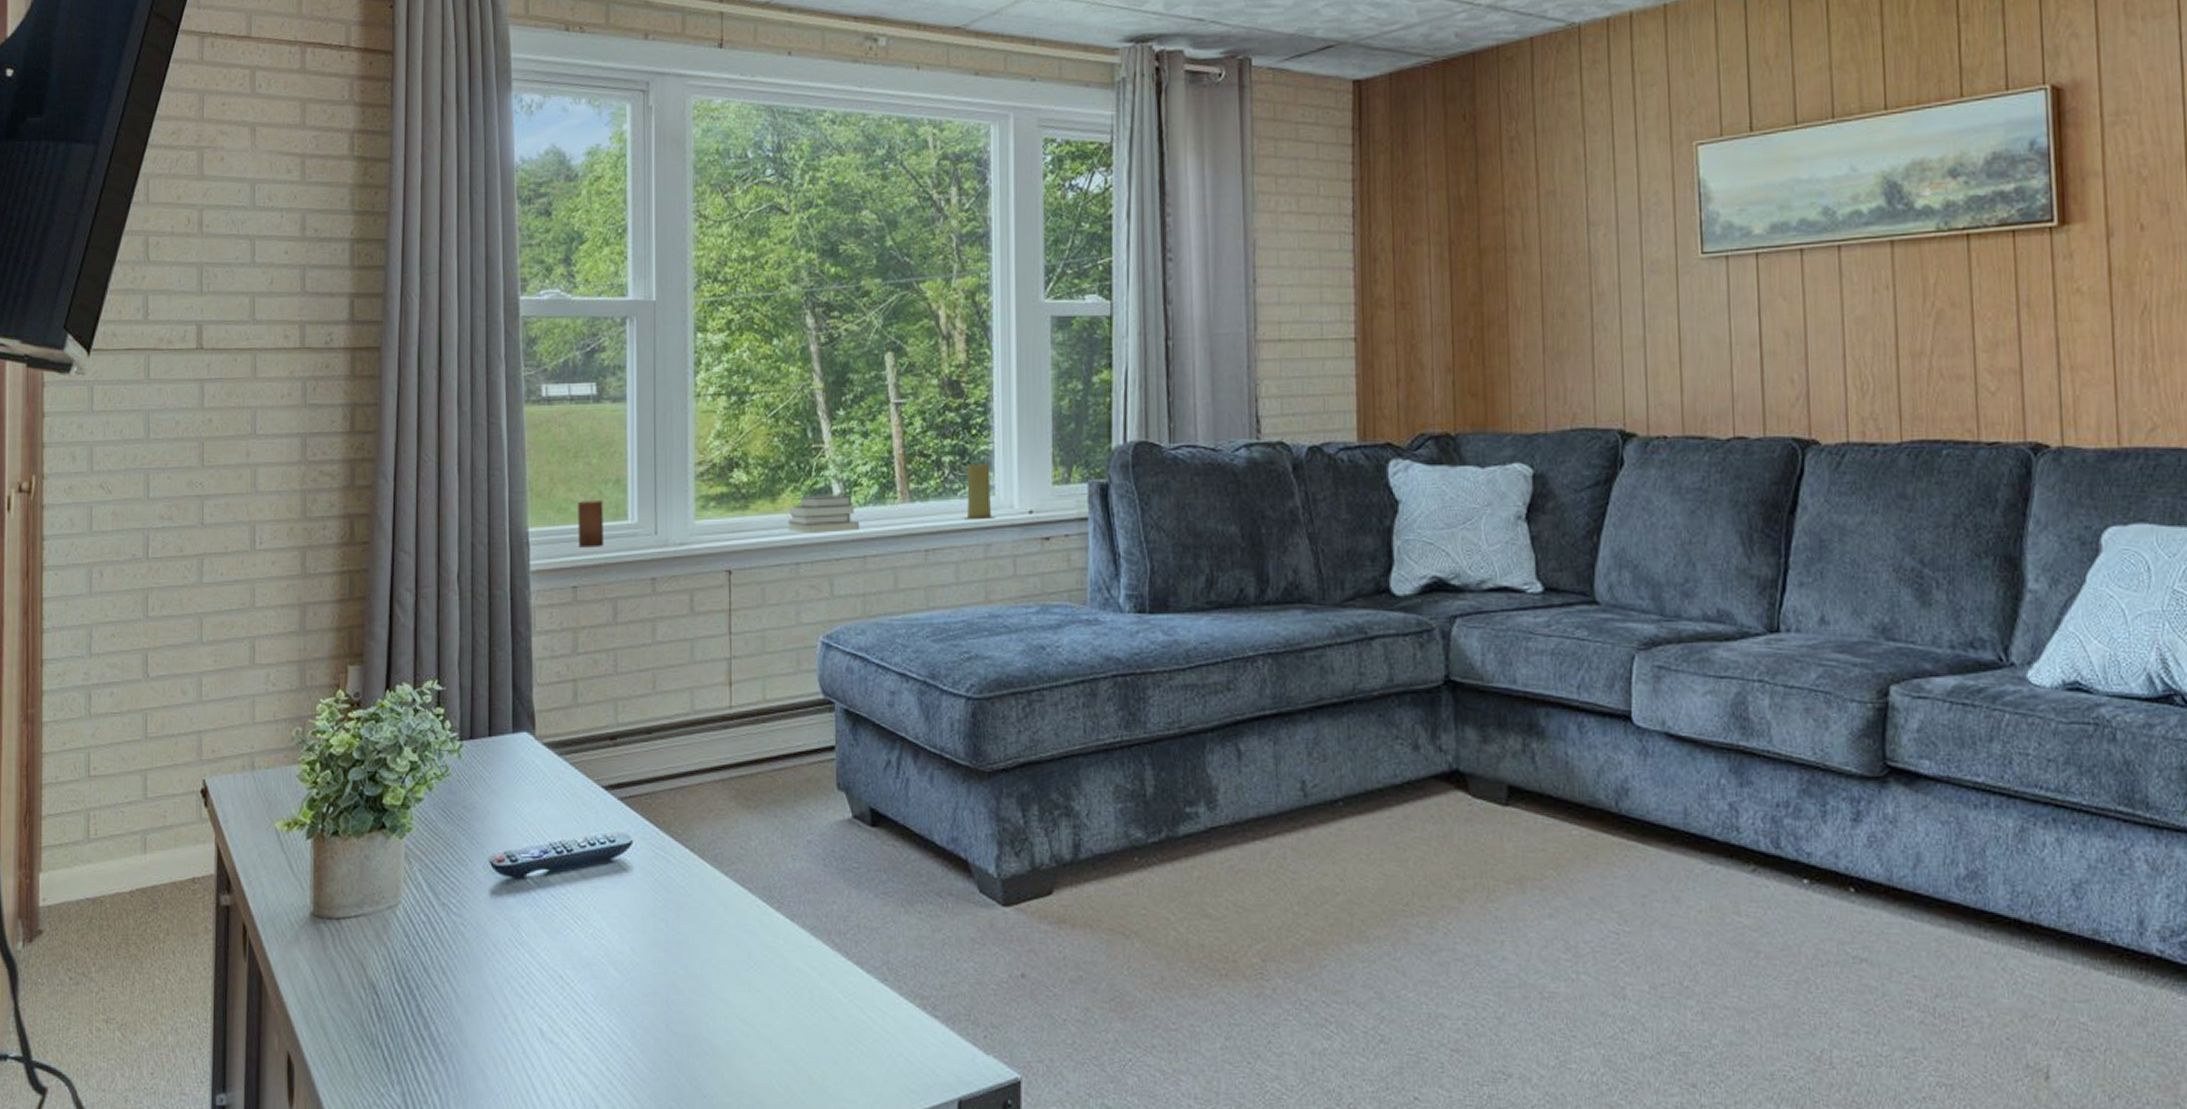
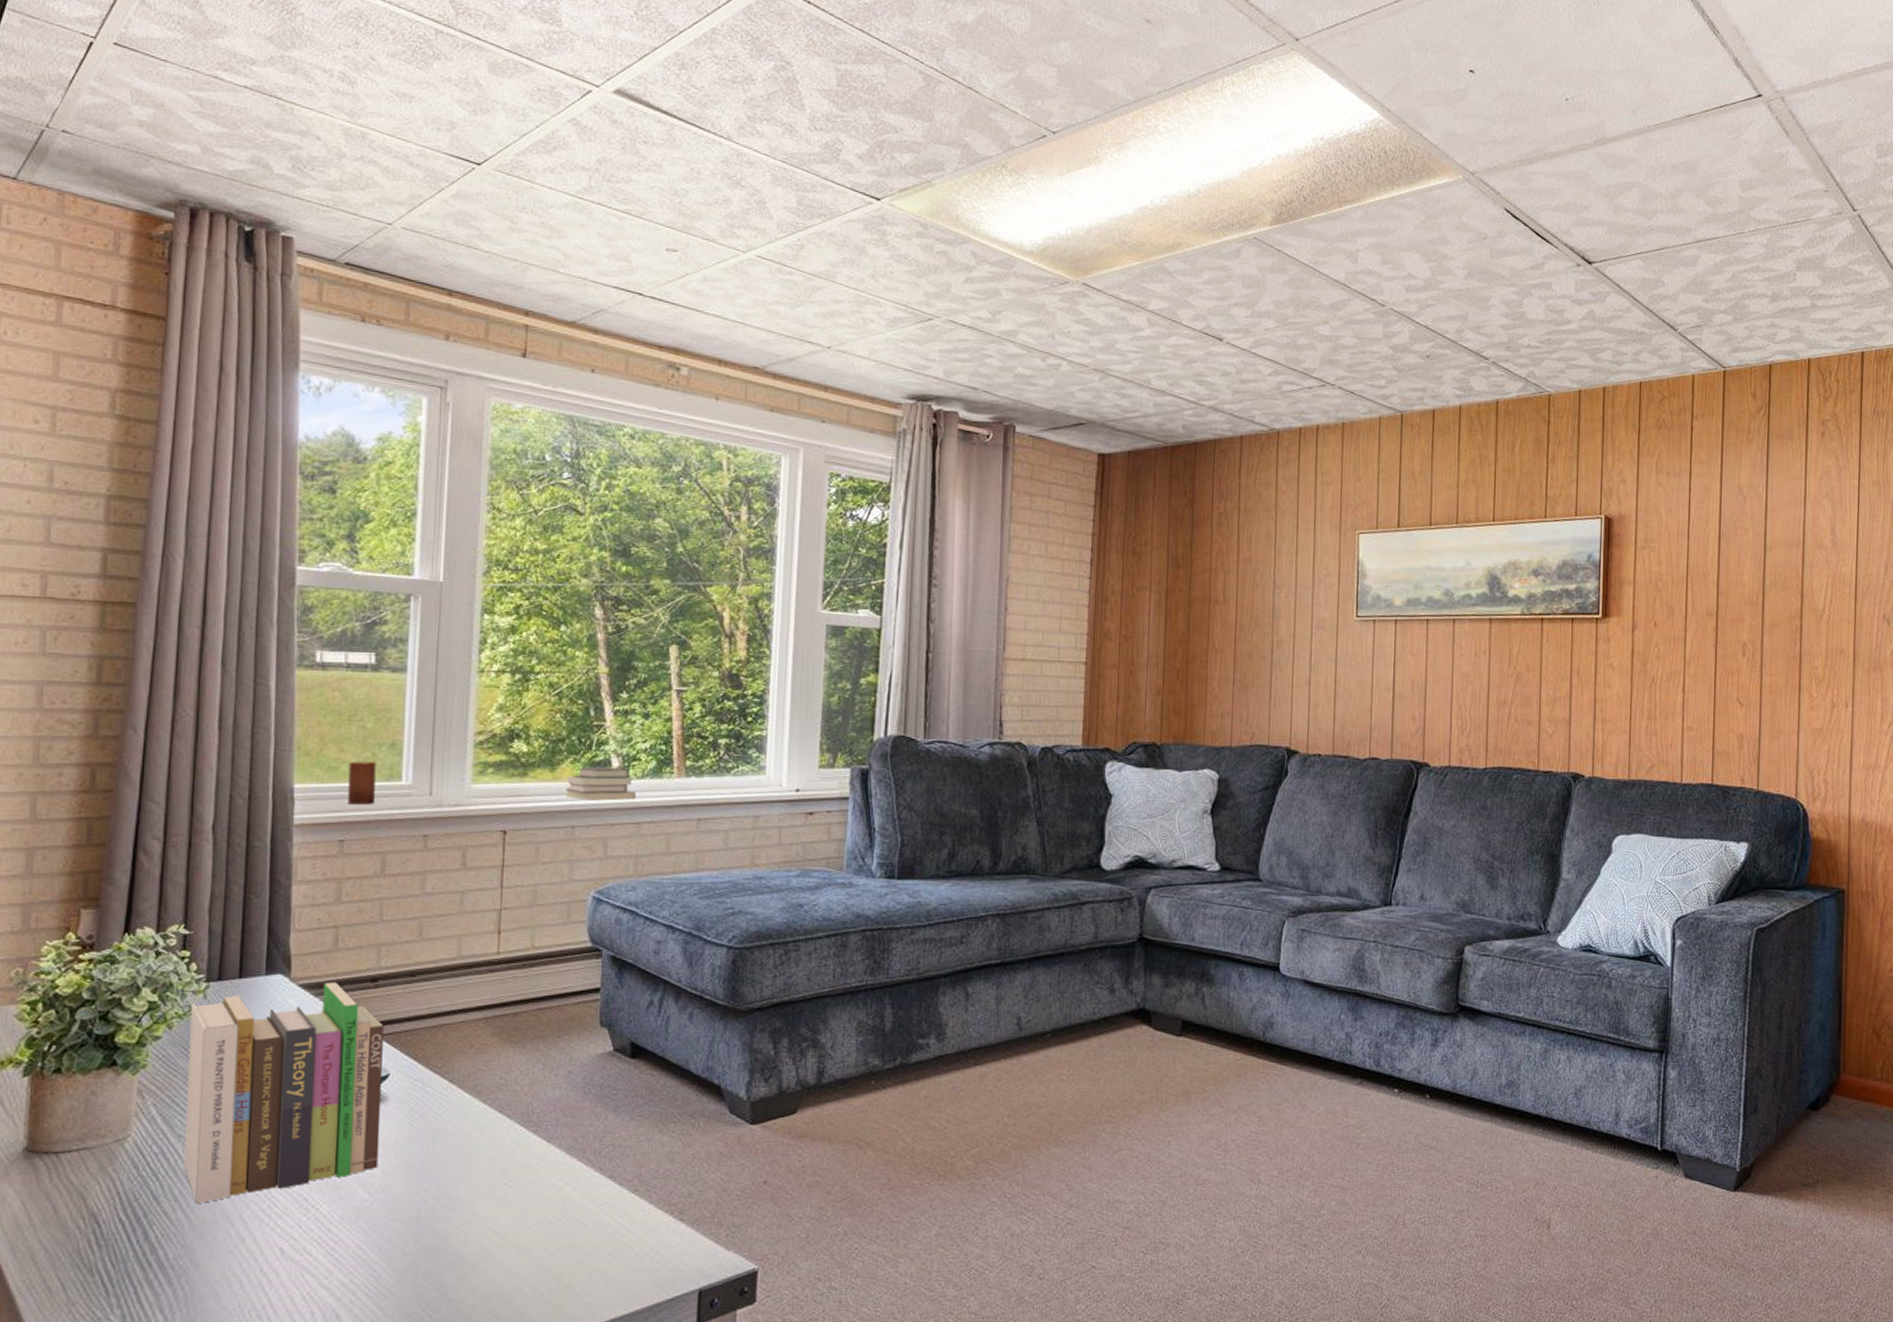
books: none [448,740,627,977] -> present [183,981,384,1203]
candle: present [964,463,995,520] -> none [736,746,765,796]

